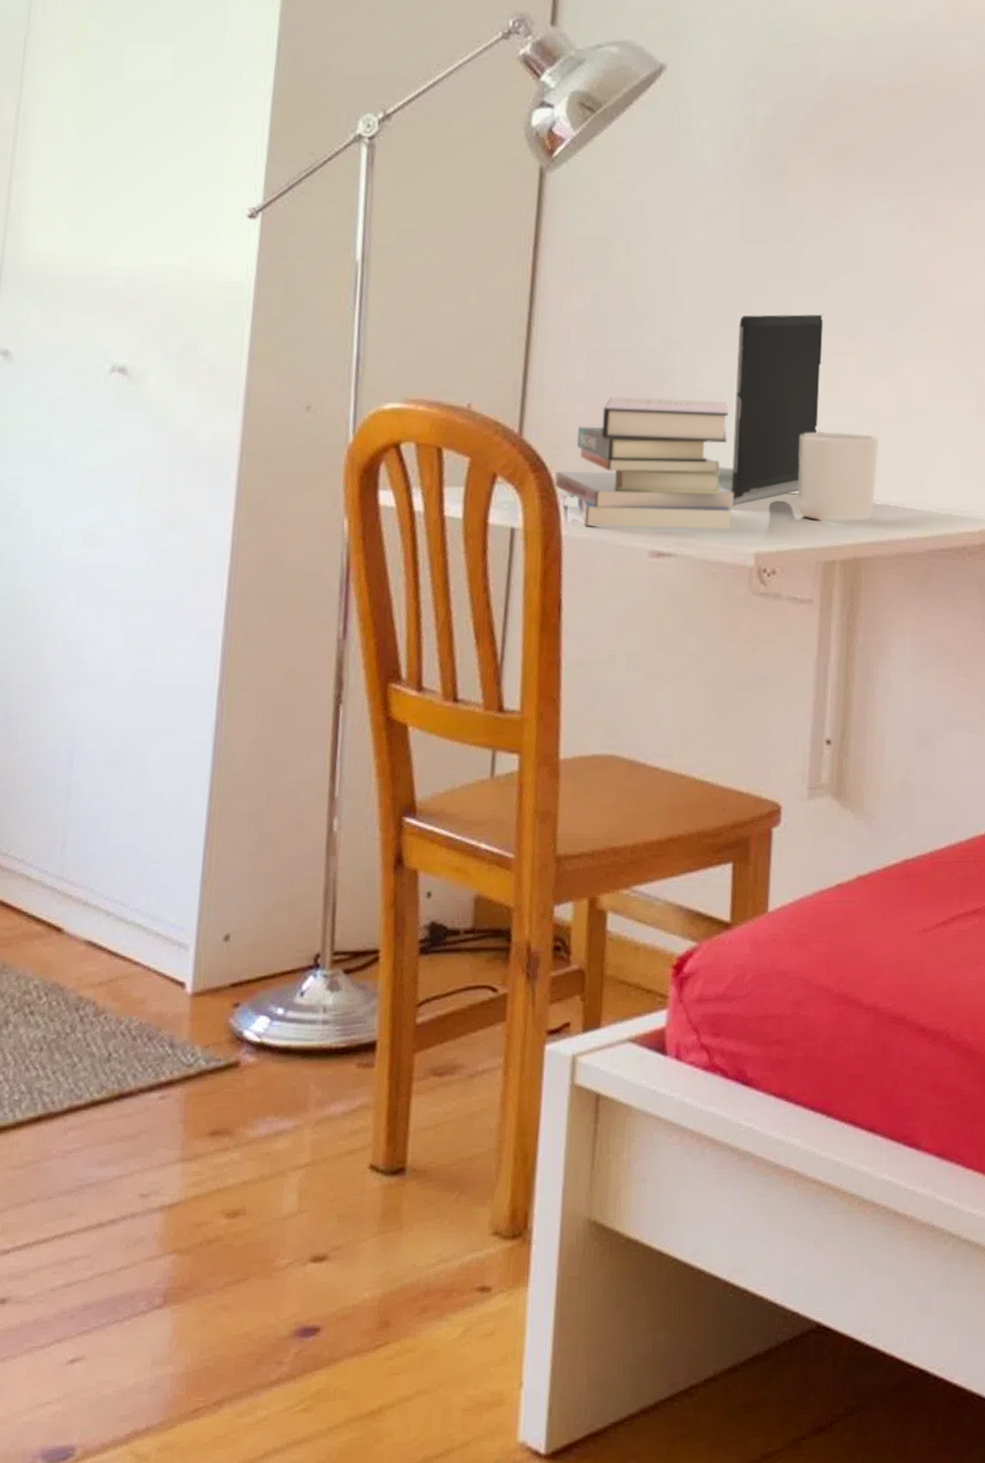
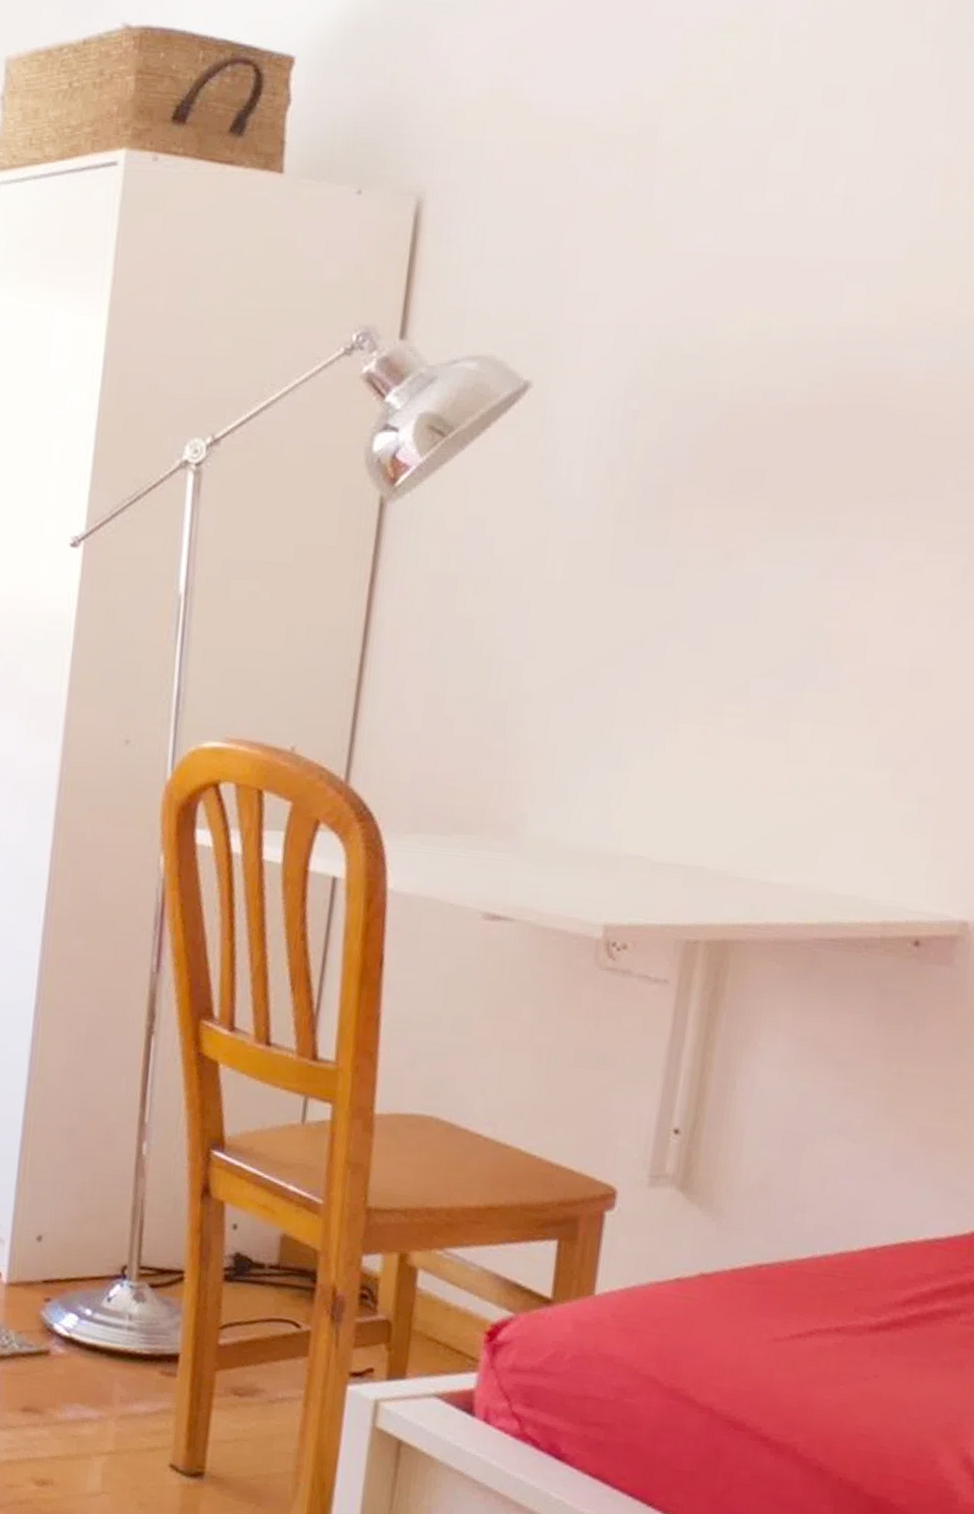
books: present [554,396,734,530] -> none [381,747,583,897]
laptop computer: present [717,314,824,506] -> none [564,666,705,873]
mug: present [797,432,879,521] -> none [658,799,762,900]

